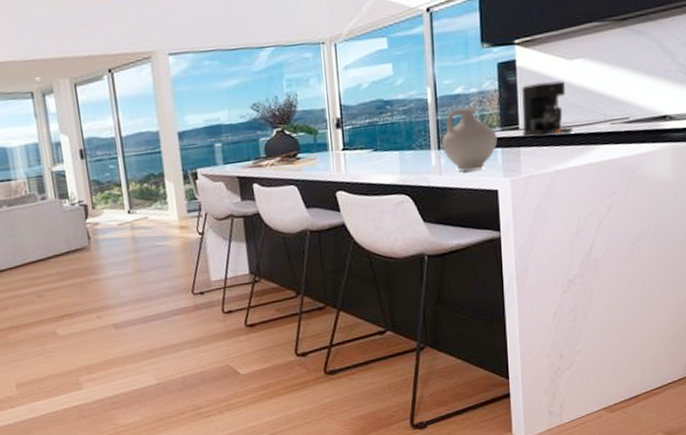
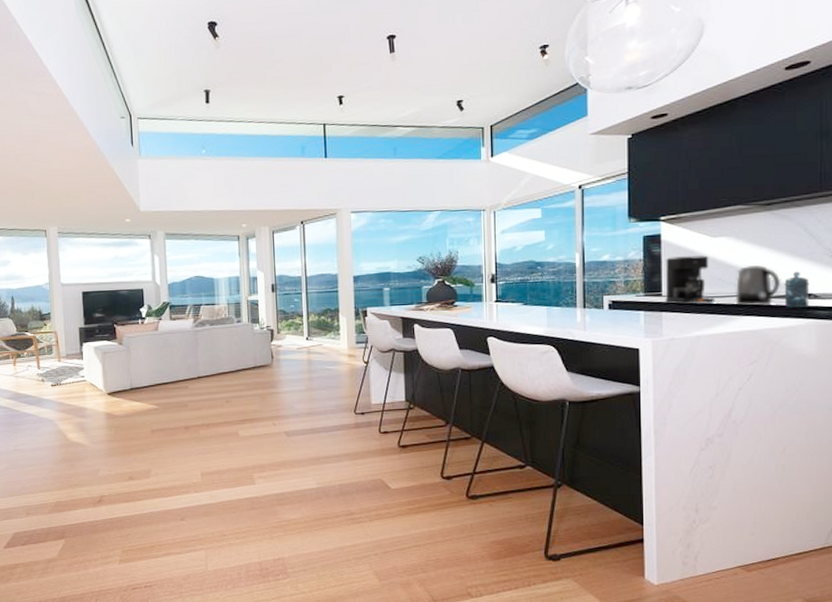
ceramic jug: present [441,106,498,171] -> none [587,272,641,330]
kettle: none [592,88,638,135] -> present [735,265,781,307]
canister: none [640,92,665,133] -> present [784,271,810,308]

